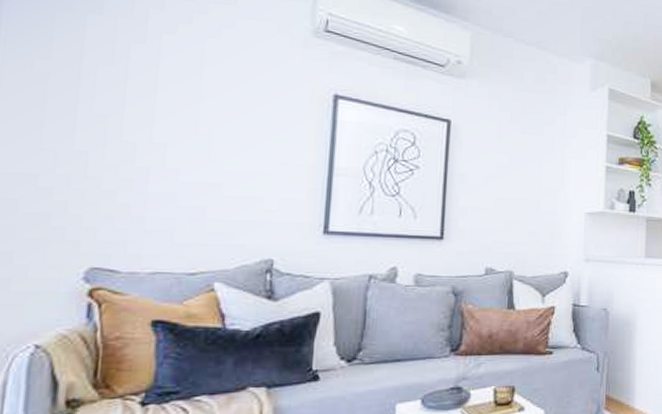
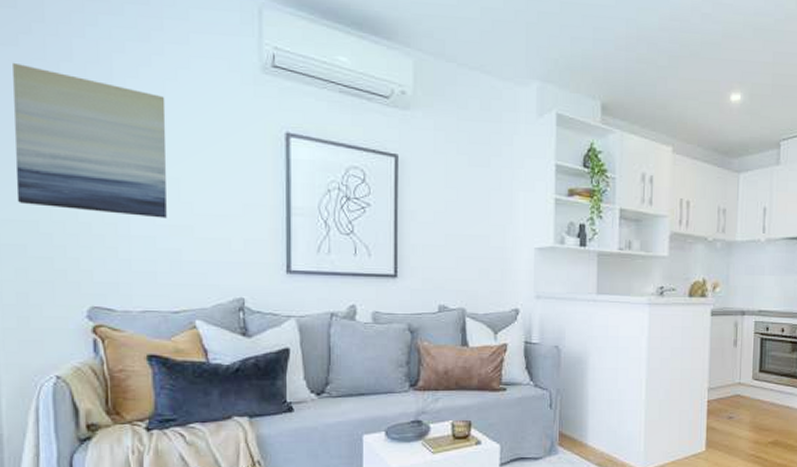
wall art: none [14,11,204,175] -> present [13,62,167,219]

